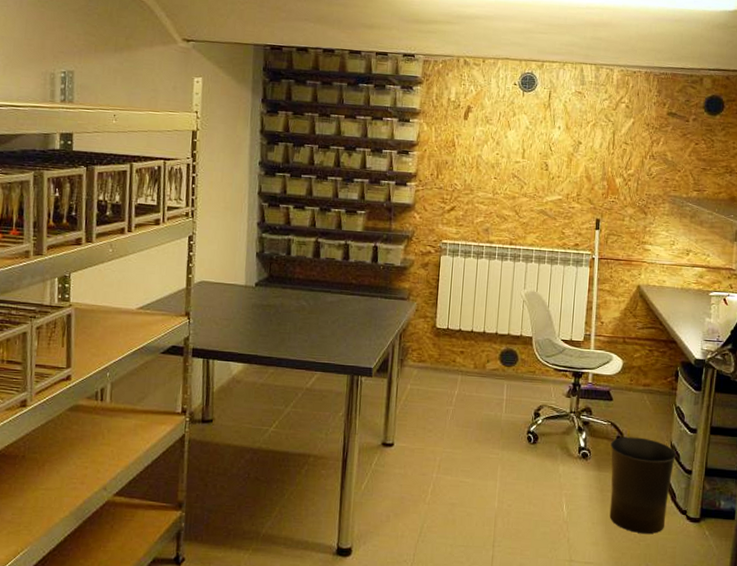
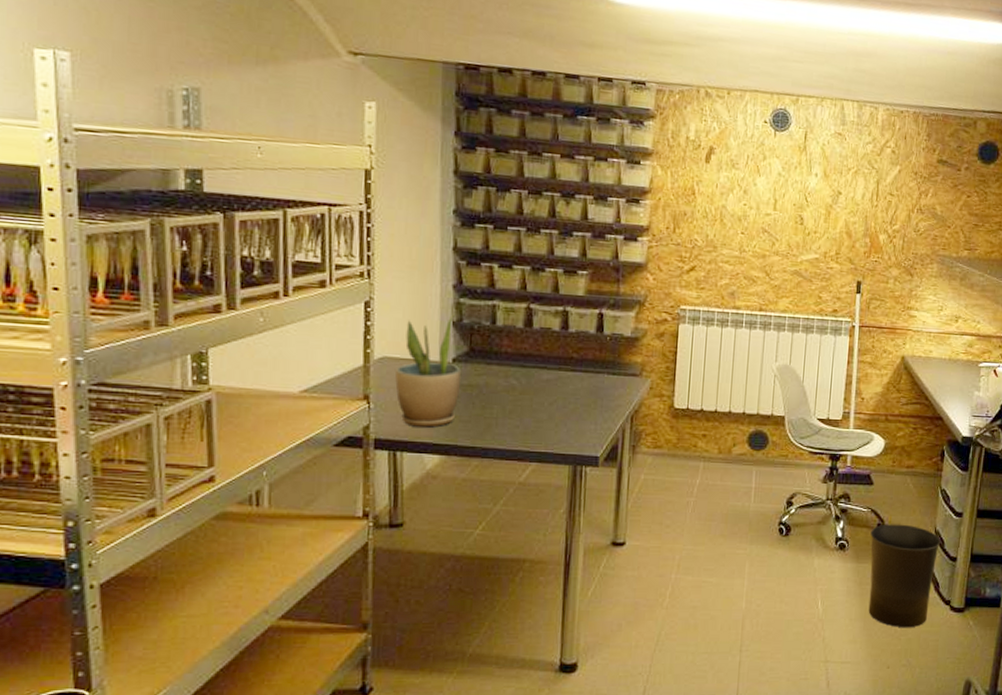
potted plant: none [210,246,262,340] -> present [394,314,461,428]

